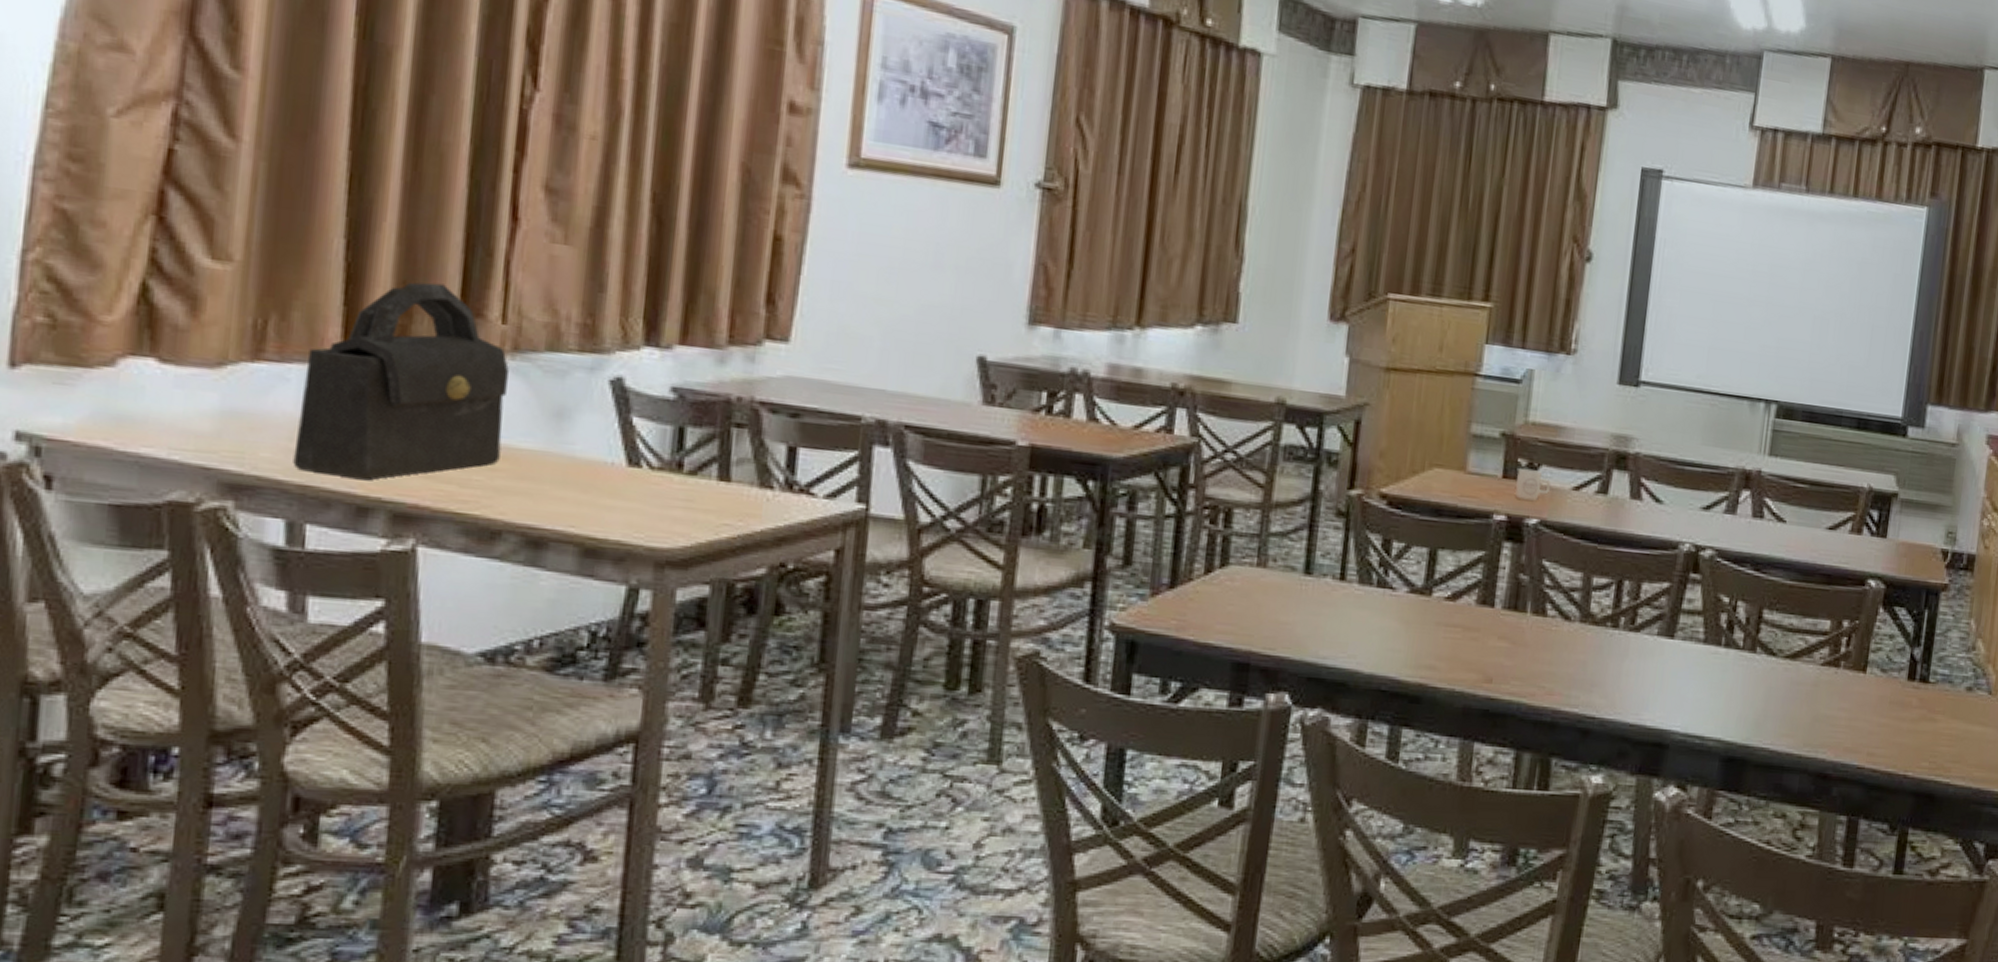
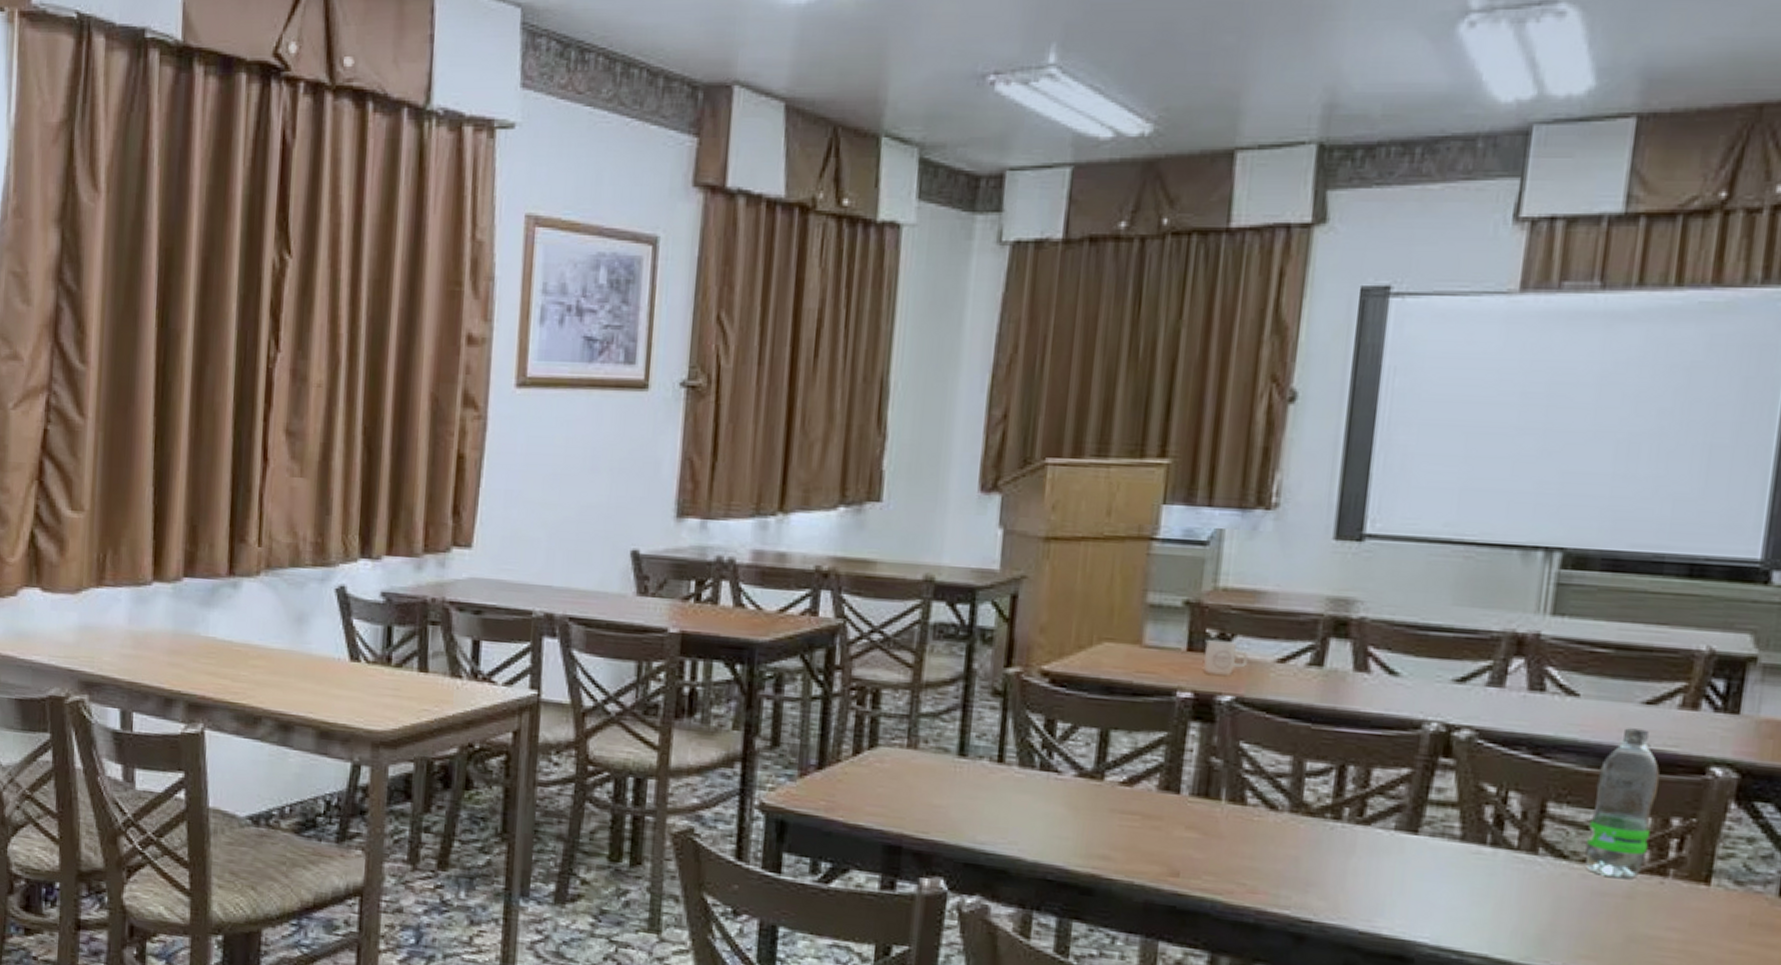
handbag: present [293,282,509,481] -> none [124,517,264,677]
bottle: none [1787,548,1837,671] -> present [1584,728,1661,880]

